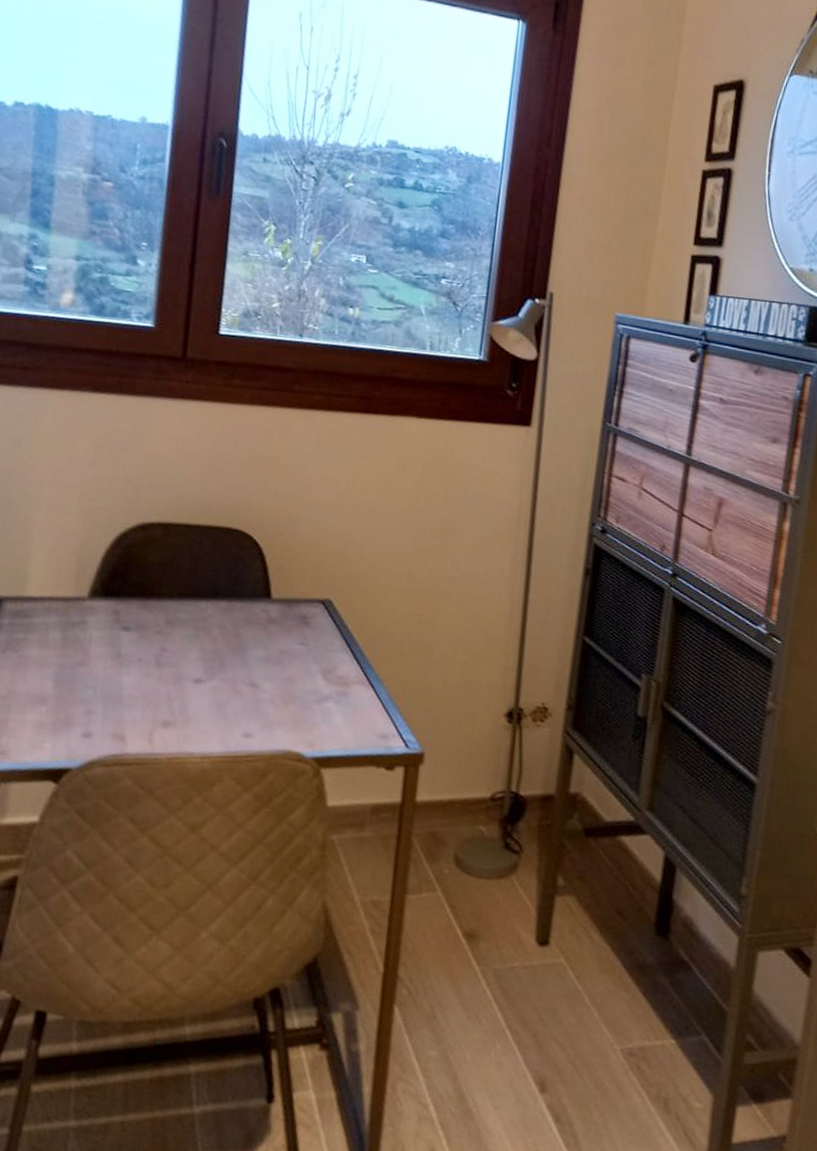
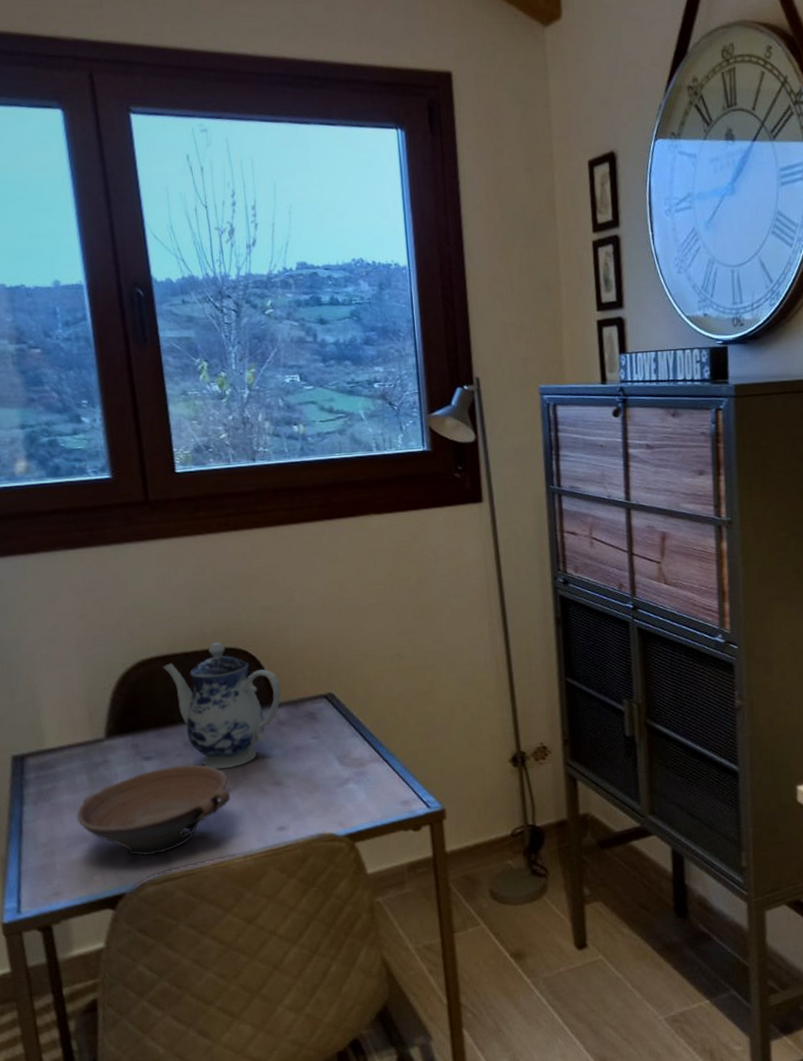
bowl: none [40,642,204,734] -> present [76,764,231,856]
teapot: none [162,519,280,658] -> present [163,642,282,769]

